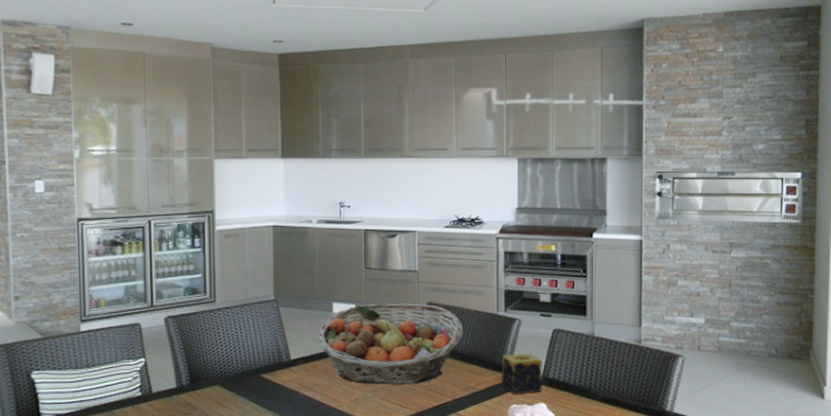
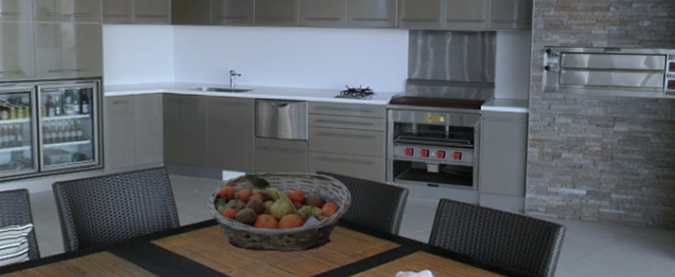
candle: present [501,354,542,394] -> none [388,223,428,261]

